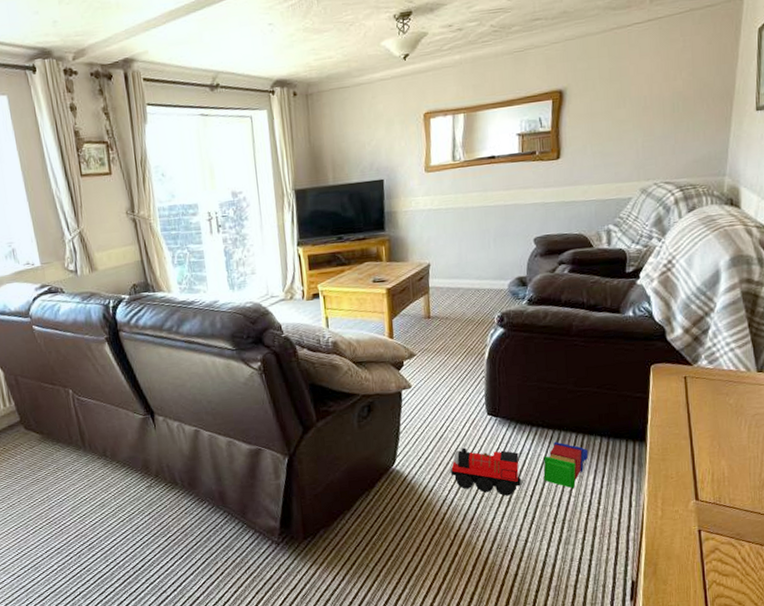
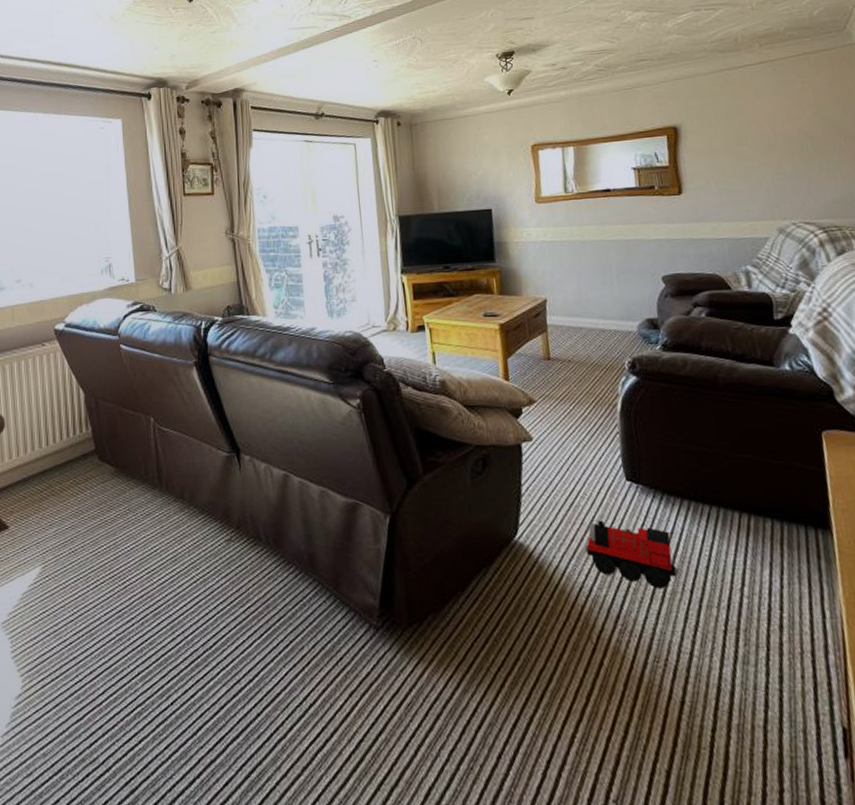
stacking toy: present [543,441,589,488] -> none [701,521,759,586]

